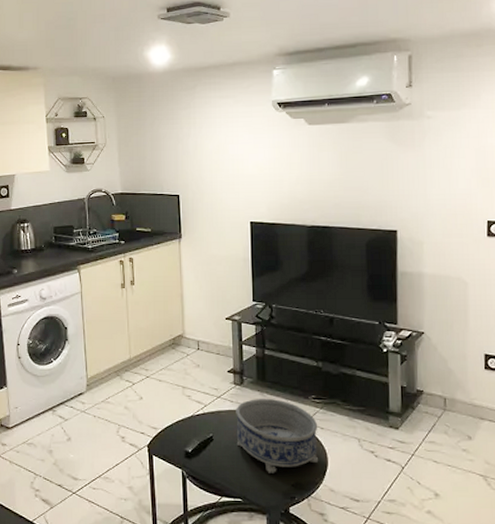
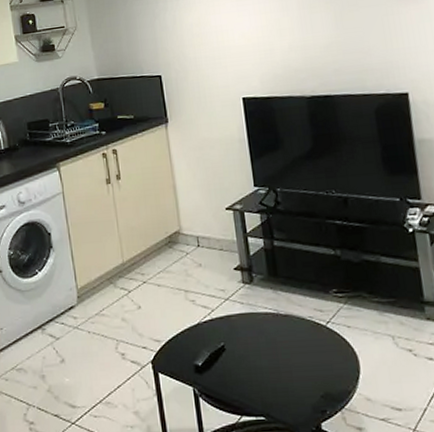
decorative bowl: present [236,399,319,473] -> none [247,296,350,384]

